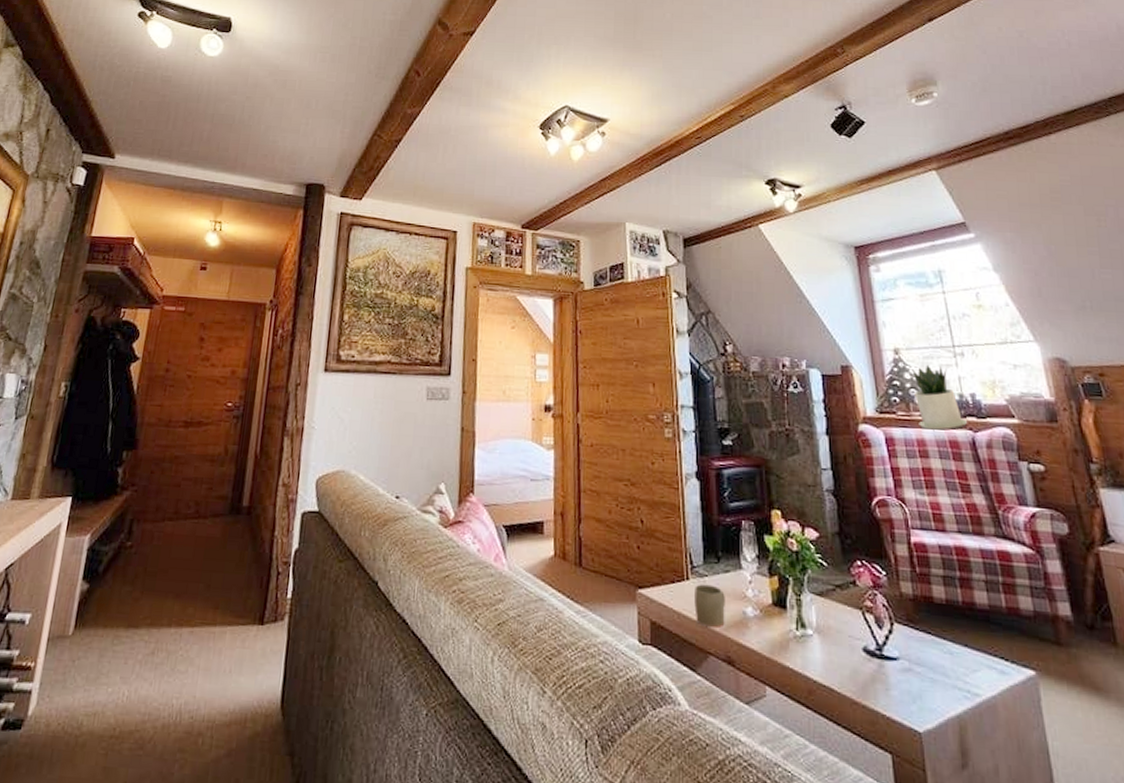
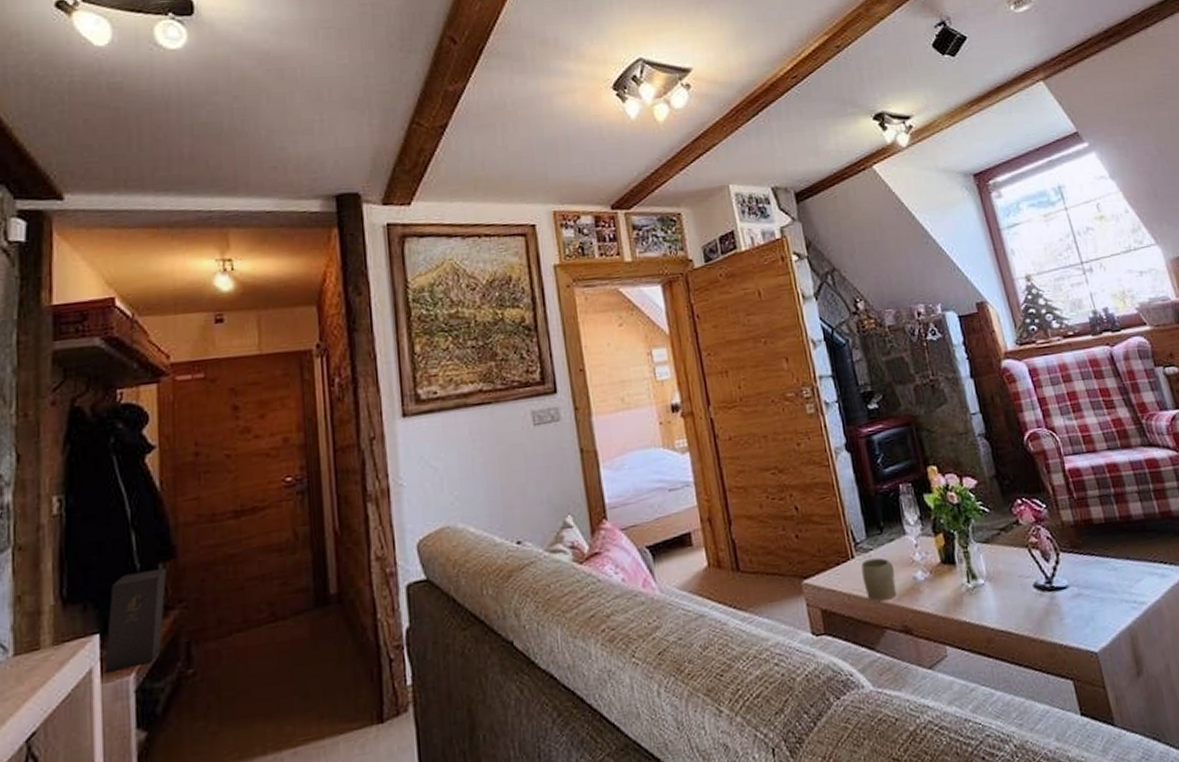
decorative box: none [69,454,128,530] -> present [104,567,166,673]
planter: present [912,364,968,430] -> none [1045,286,1104,353]

